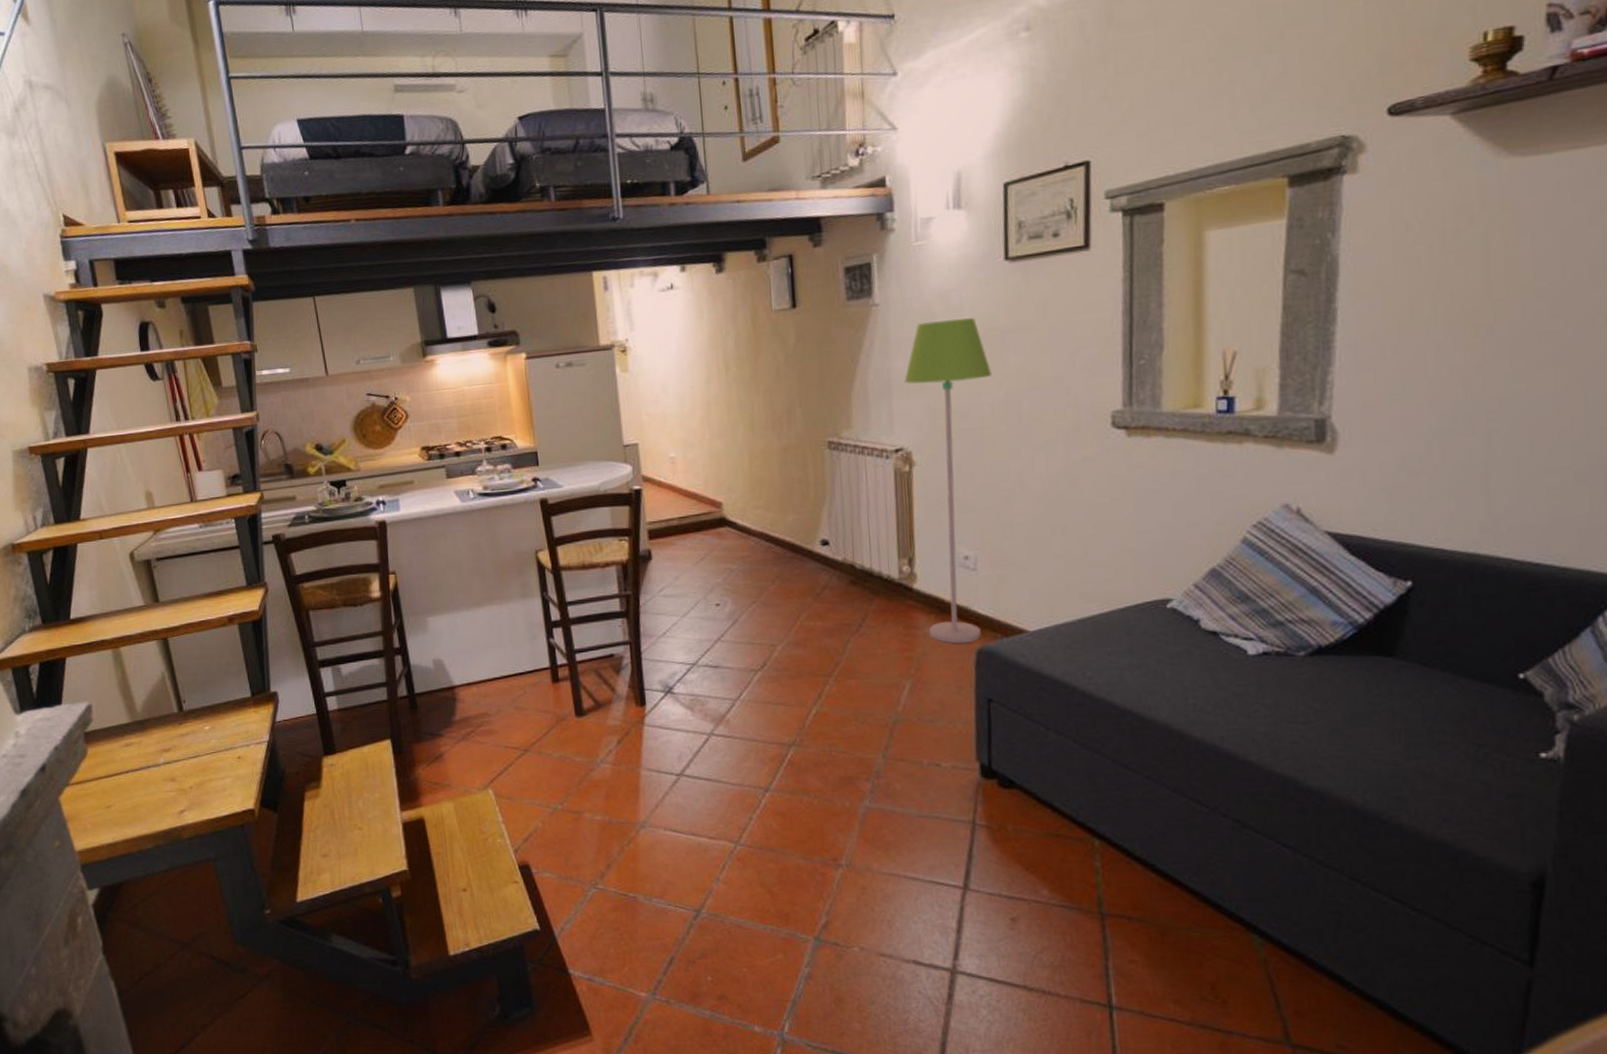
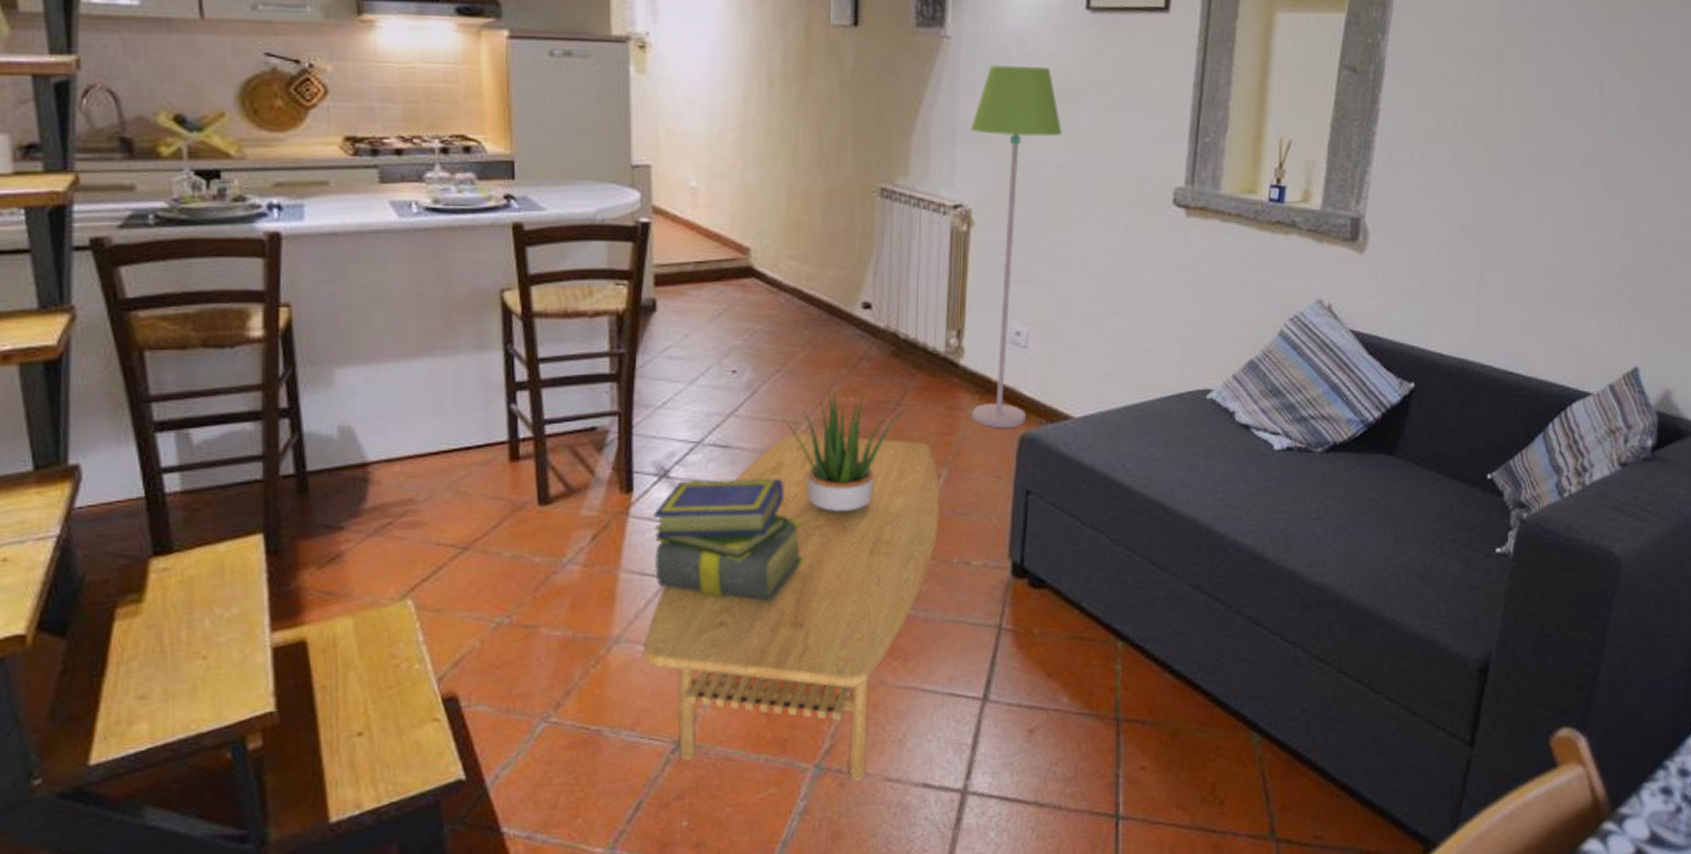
stack of books: none [663,691,790,797] -> present [654,477,805,603]
coffee table: none [664,653,908,955] -> present [642,433,941,783]
potted plant: none [759,616,867,722] -> present [780,389,905,514]

